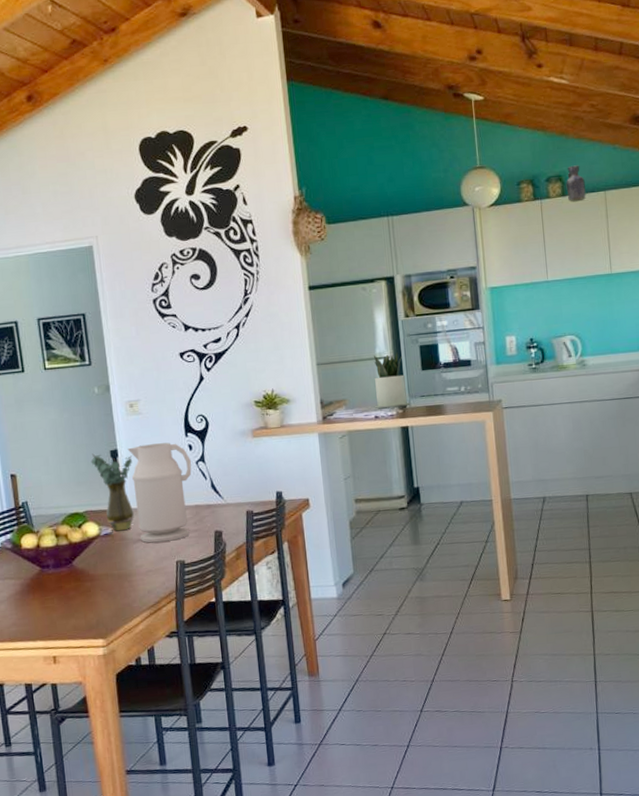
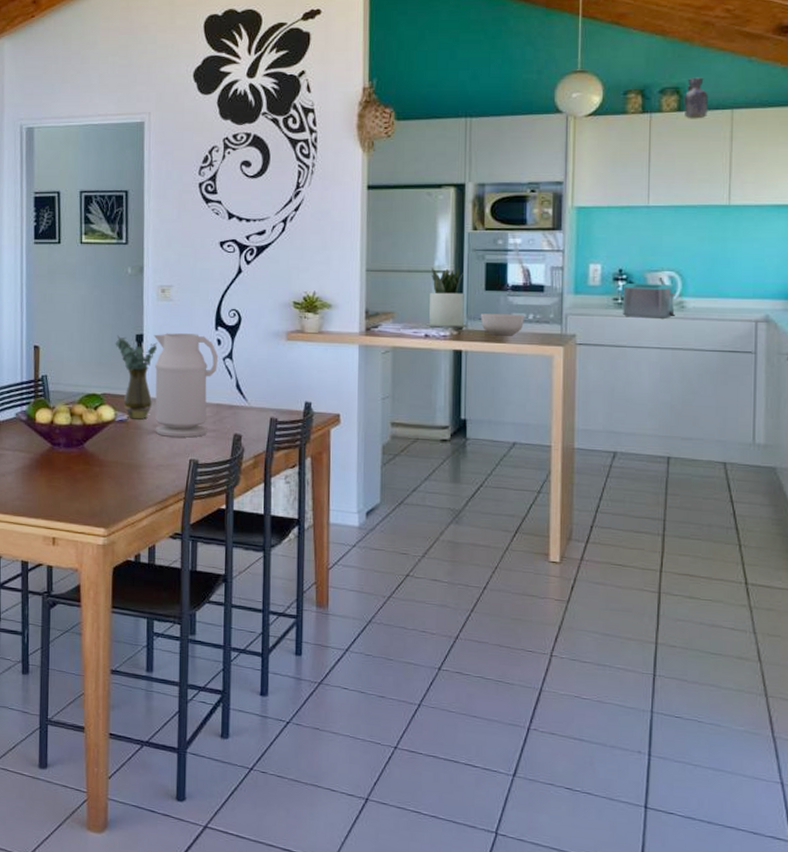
bowl: none [420,388,458,410] -> present [480,313,526,337]
toaster: none [535,347,579,380] -> present [623,282,677,320]

